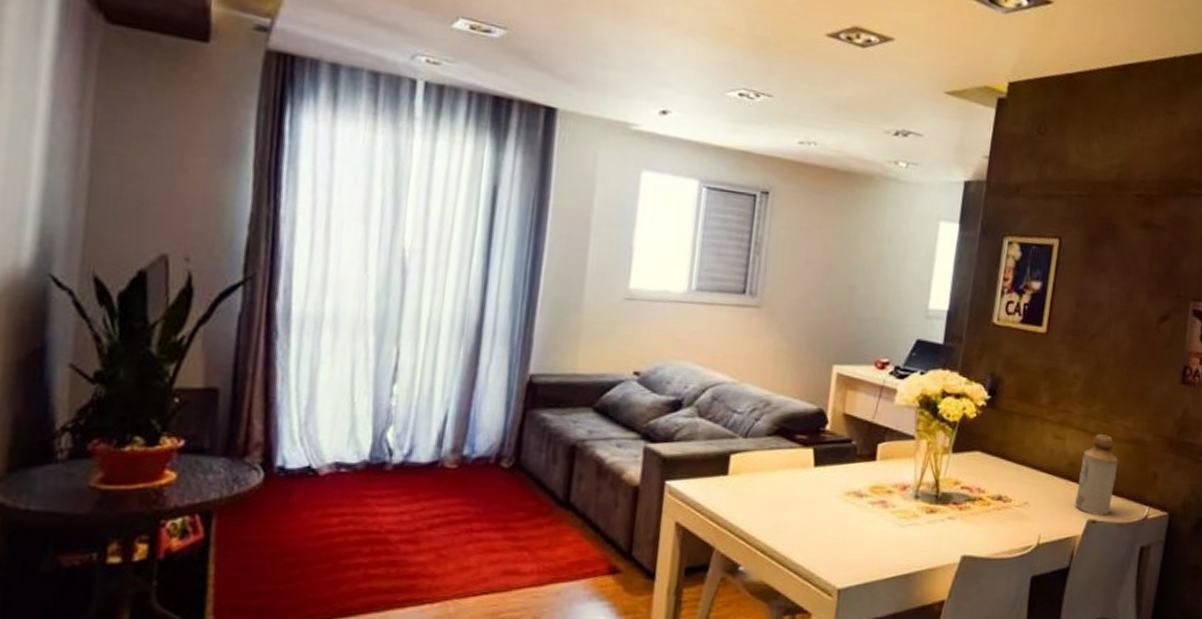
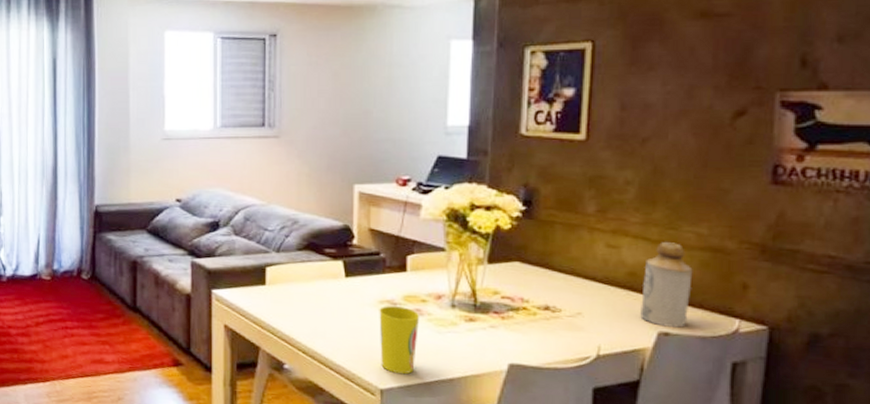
cup: none [841,497,885,572] -> present [379,305,420,375]

